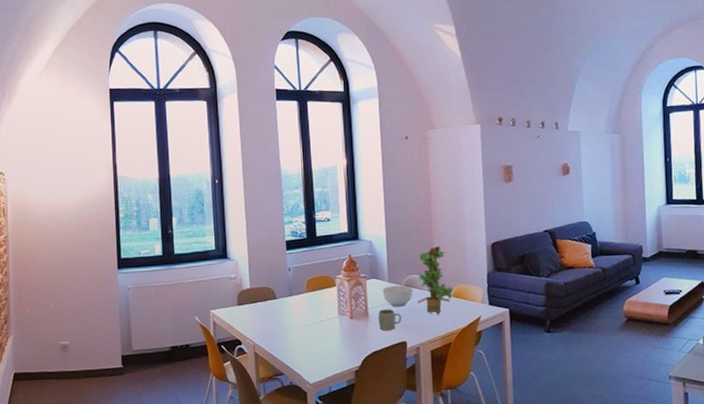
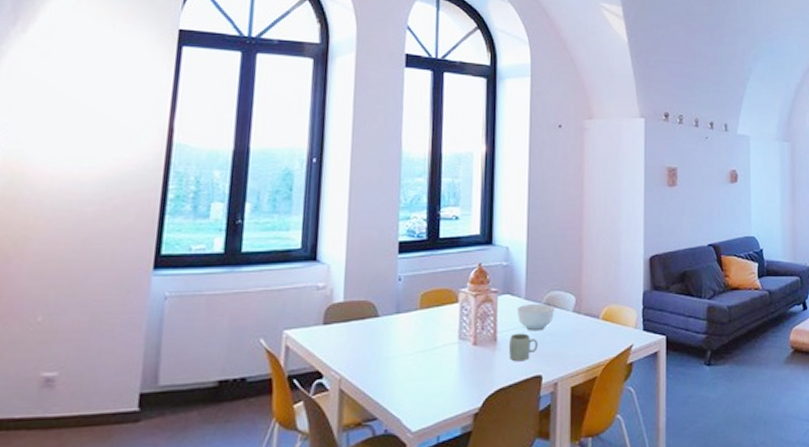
flower bouquet: present [417,245,454,315] -> none [558,256,603,342]

